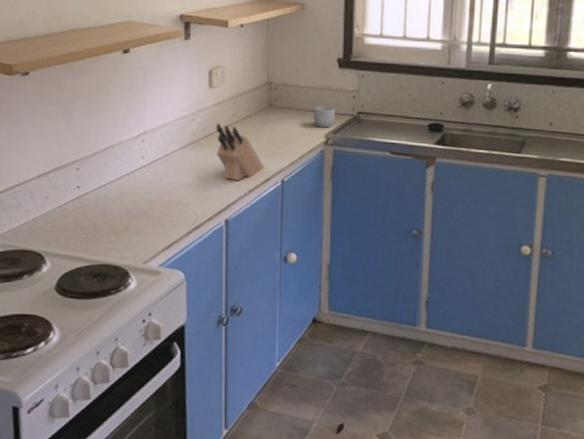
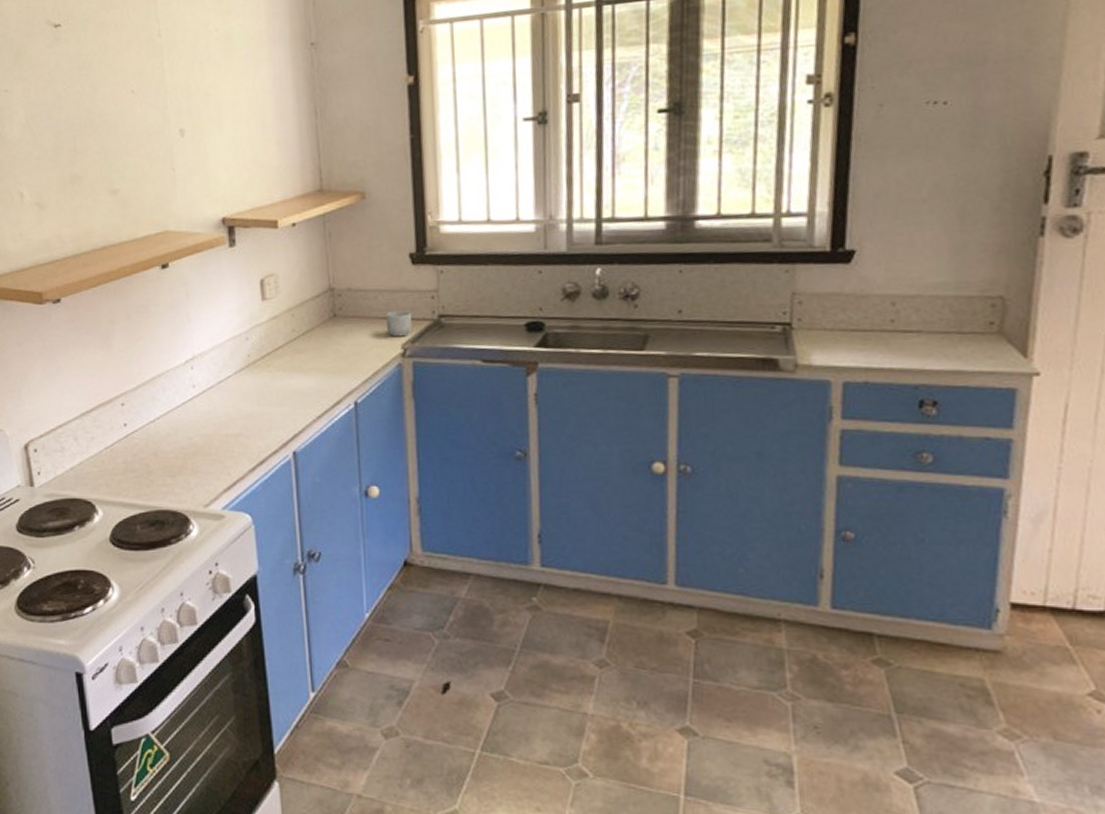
knife block: present [216,124,265,180] -> none [274,341,333,406]

